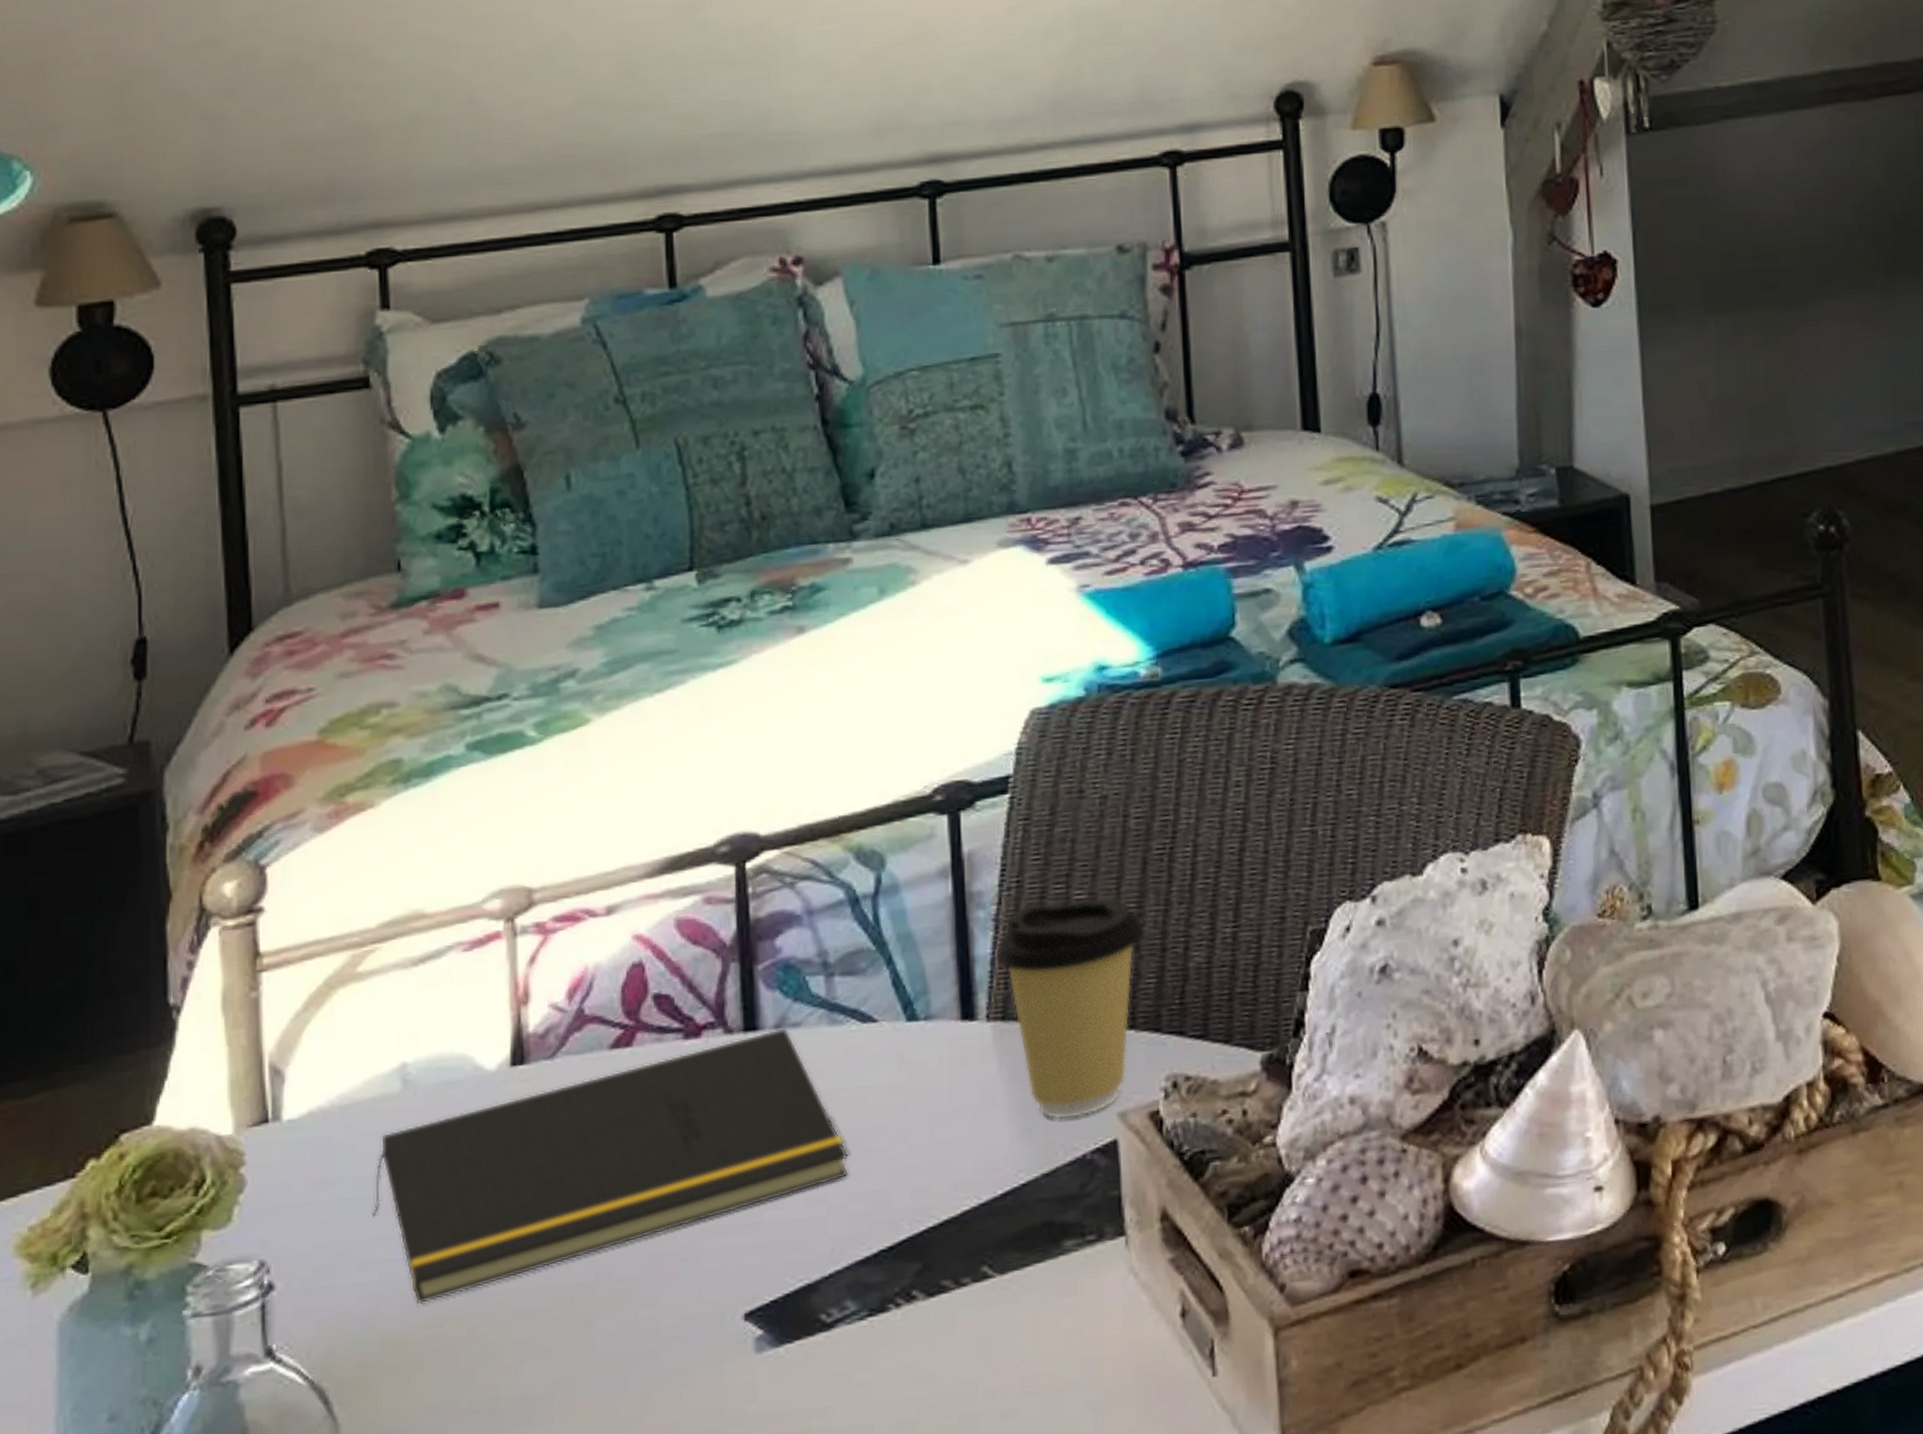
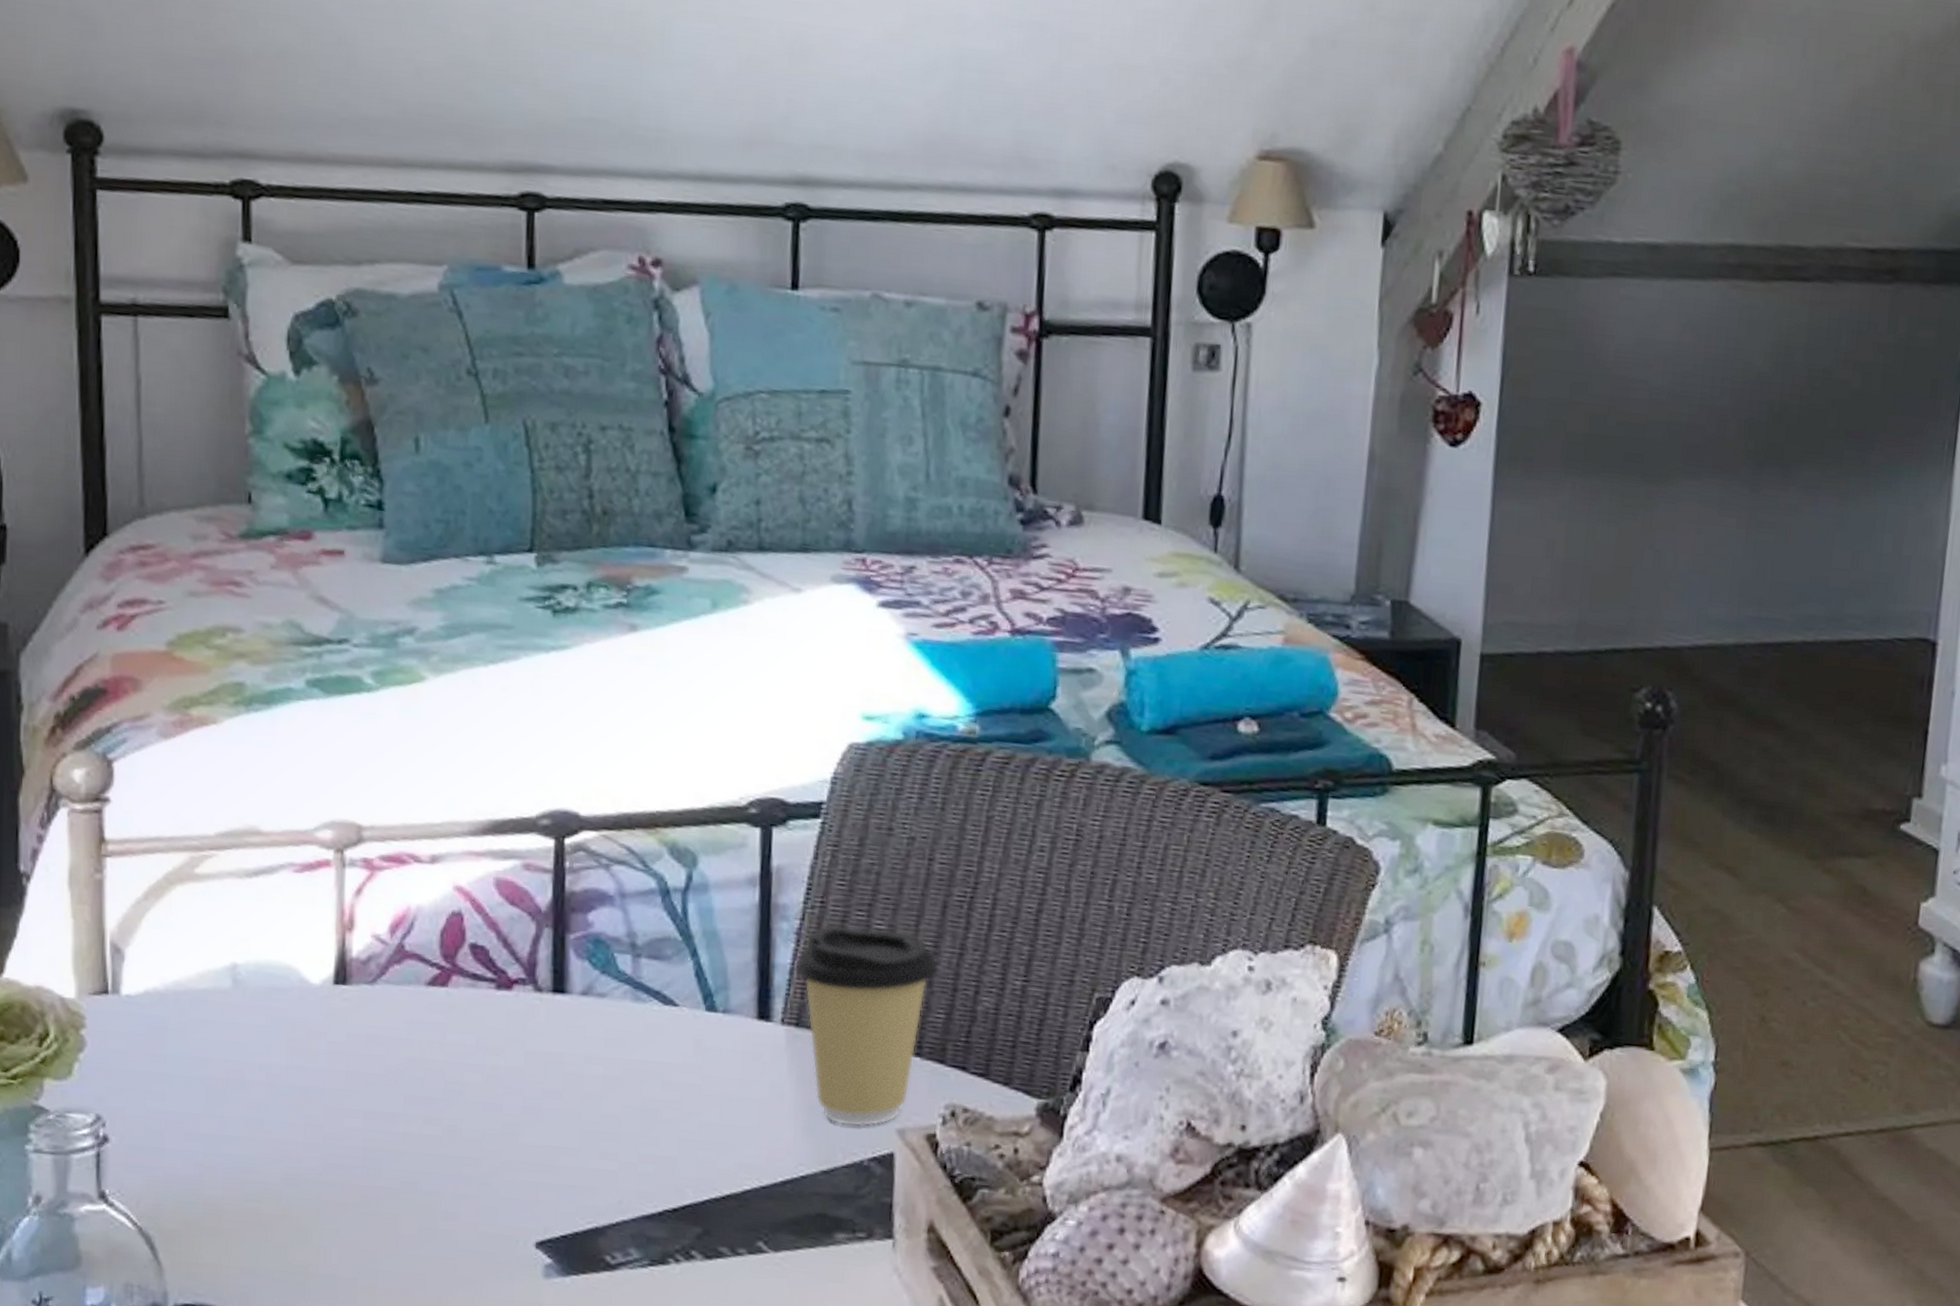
notepad: present [373,1027,848,1305] -> none [201,995,642,1180]

